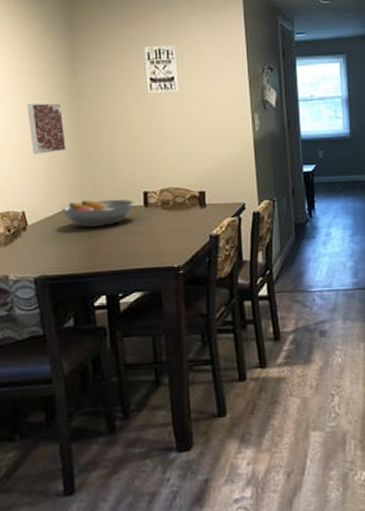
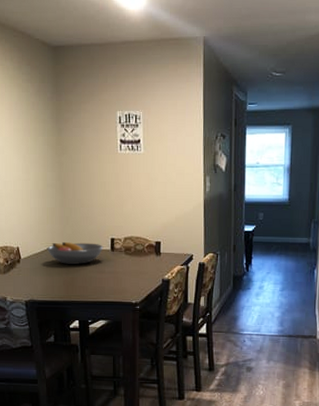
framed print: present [27,103,66,154] -> none [22,157,51,201]

